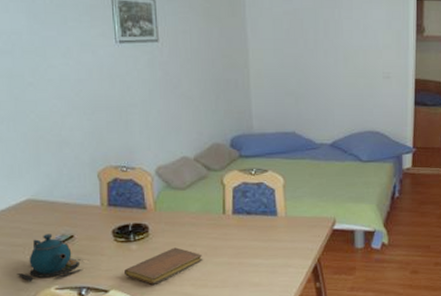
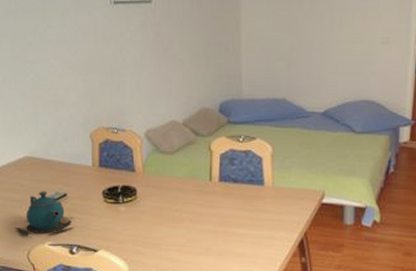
notebook: present [125,247,202,285] -> none [113,212,187,247]

